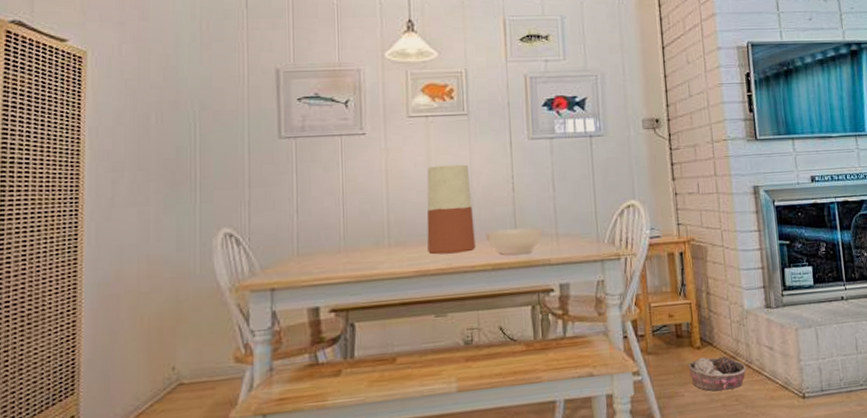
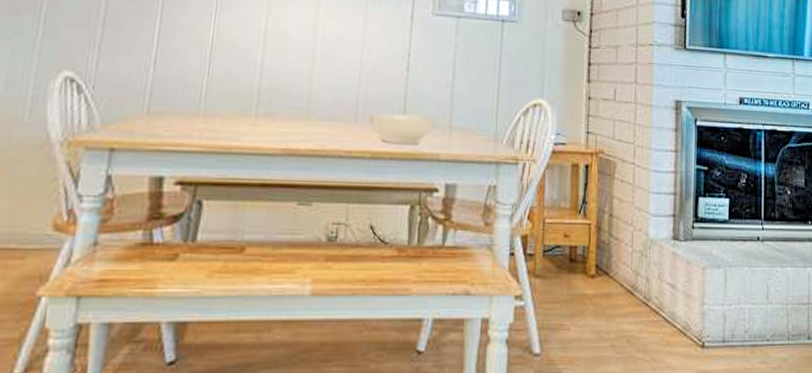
vase: present [426,164,475,255] -> none [300,30,361,135]
decorative basket: present [688,356,747,391] -> none [578,287,643,328]

